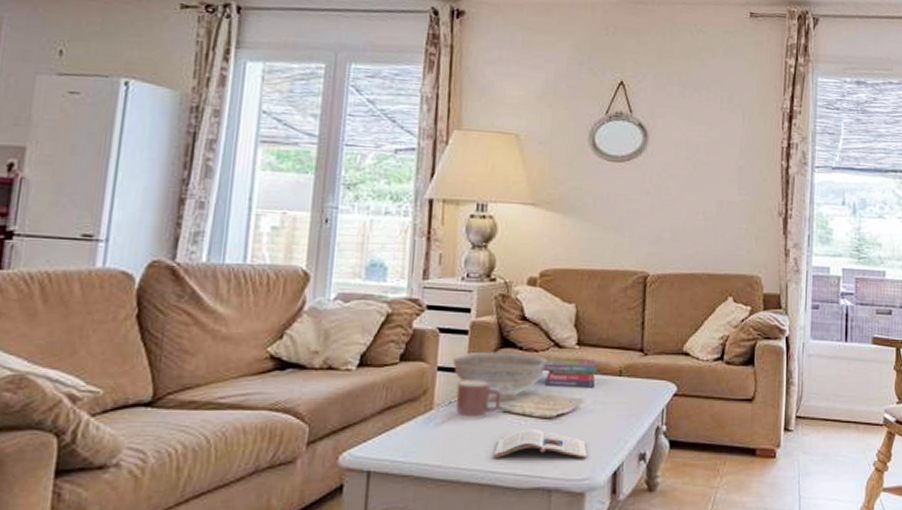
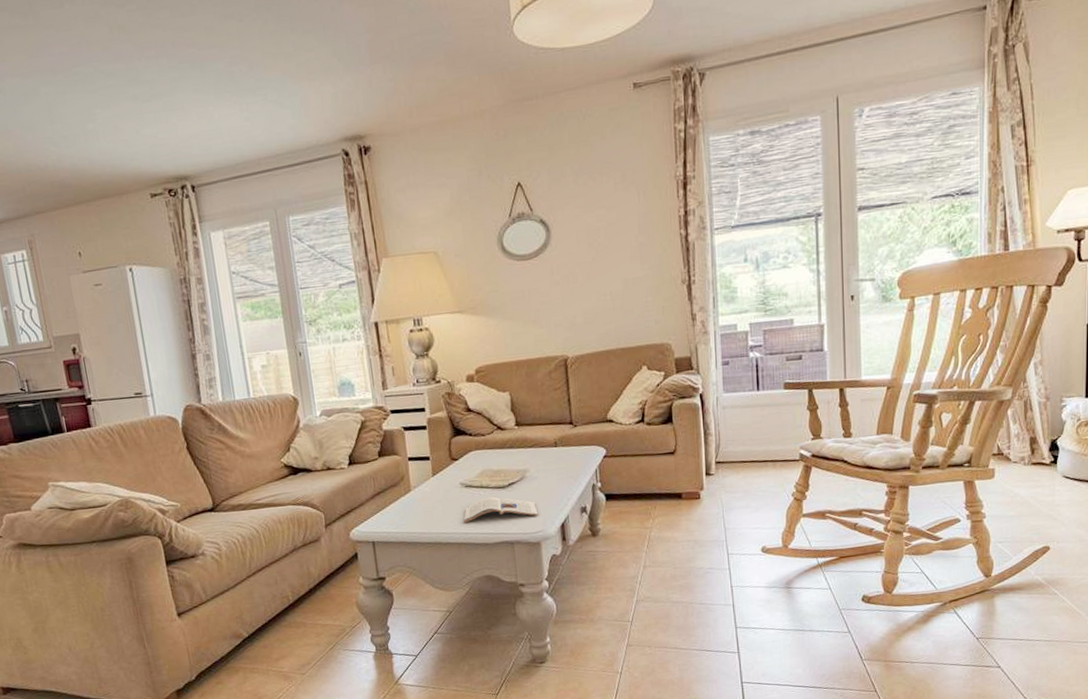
decorative bowl: present [452,351,548,402] -> none [418,438,494,480]
mug: present [455,380,502,420] -> none [425,464,463,496]
books: present [543,359,598,388] -> none [491,436,537,463]

